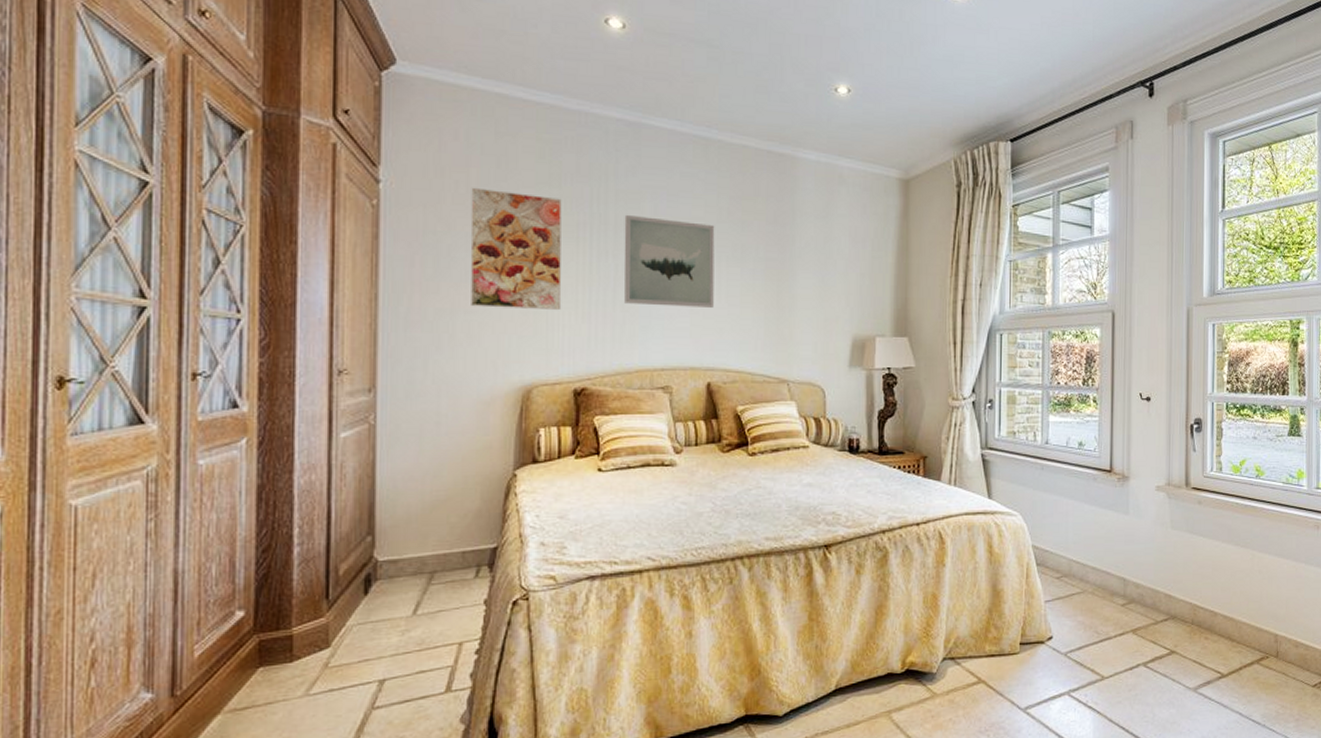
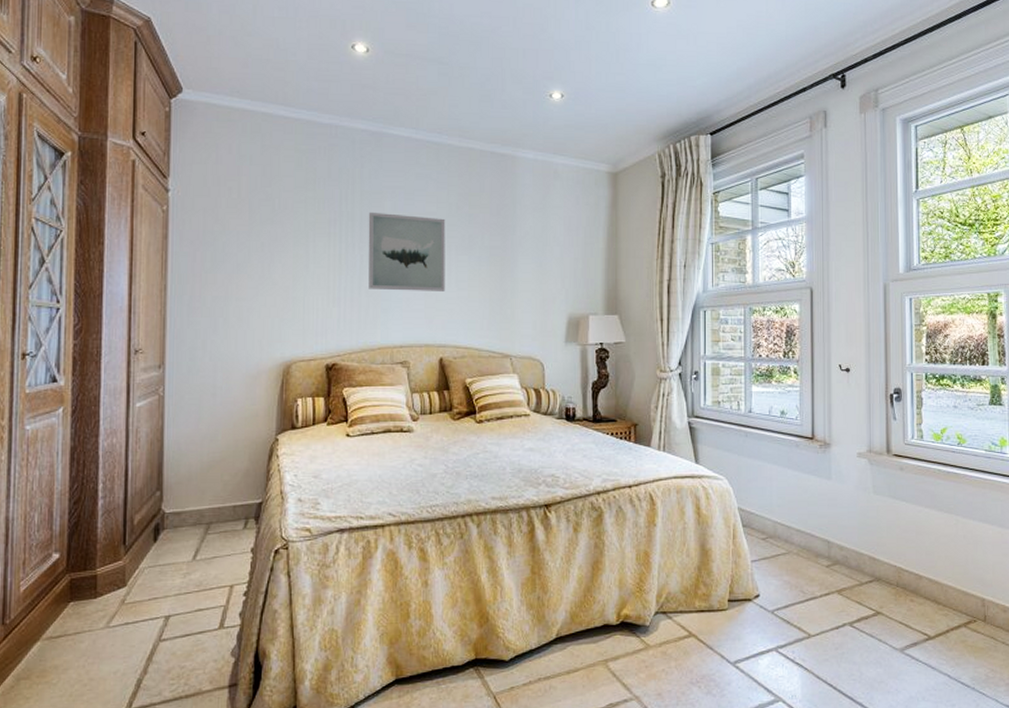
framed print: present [470,187,562,311] -> none [241,193,316,297]

